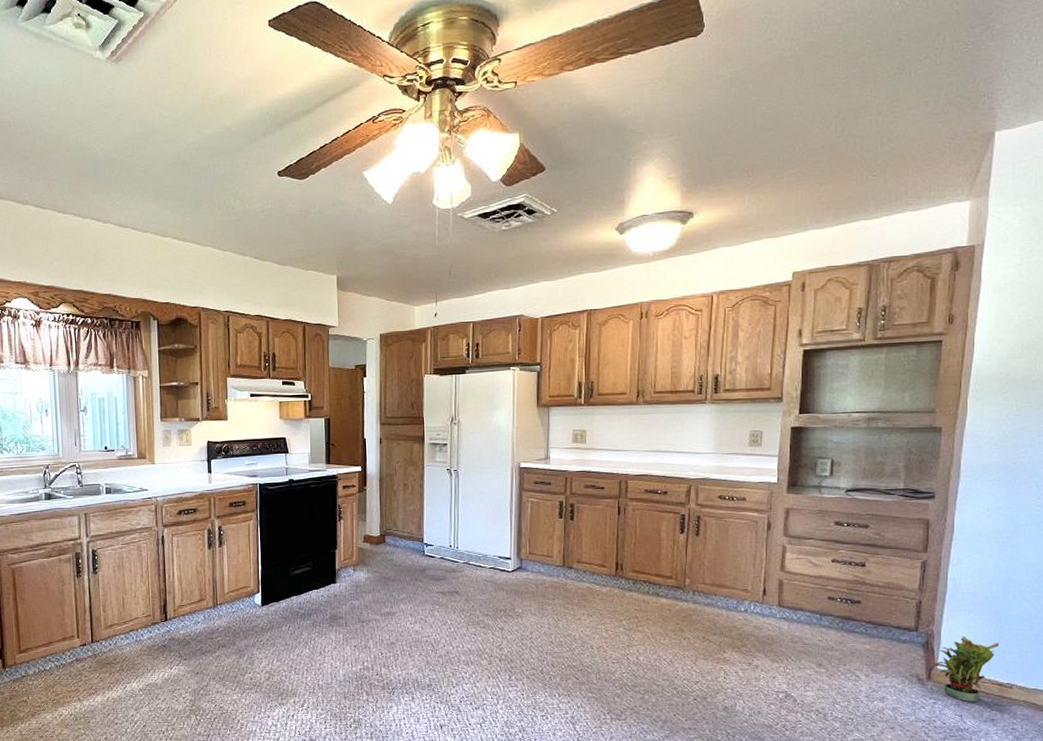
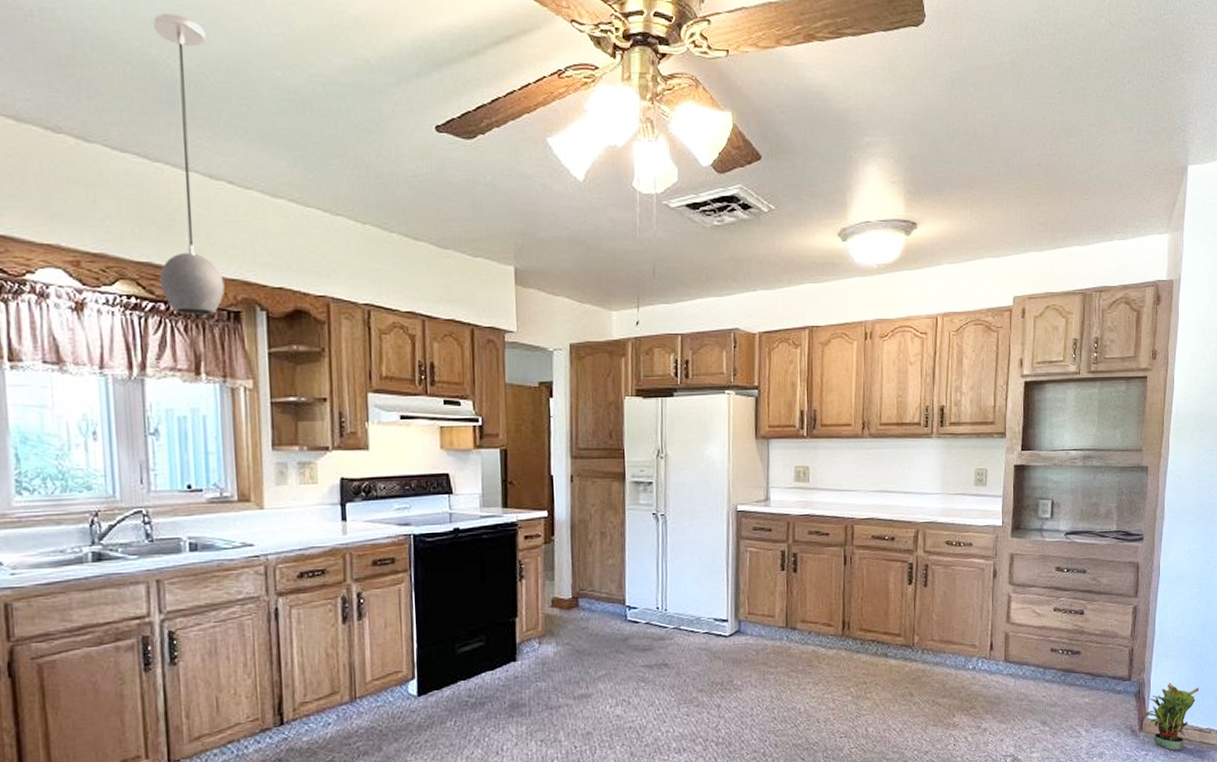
light fixture: none [84,111,130,326] -> present [153,13,225,316]

